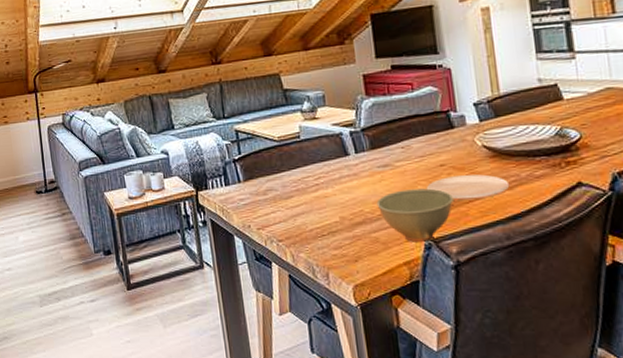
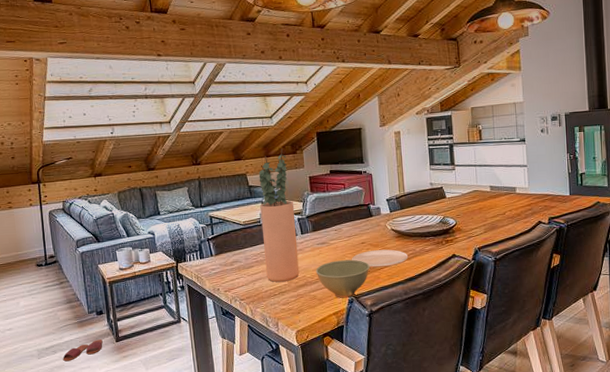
slippers: none [67,286,112,312] -> present [63,339,103,362]
vase: none [295,37,355,219] -> present [258,148,300,283]

